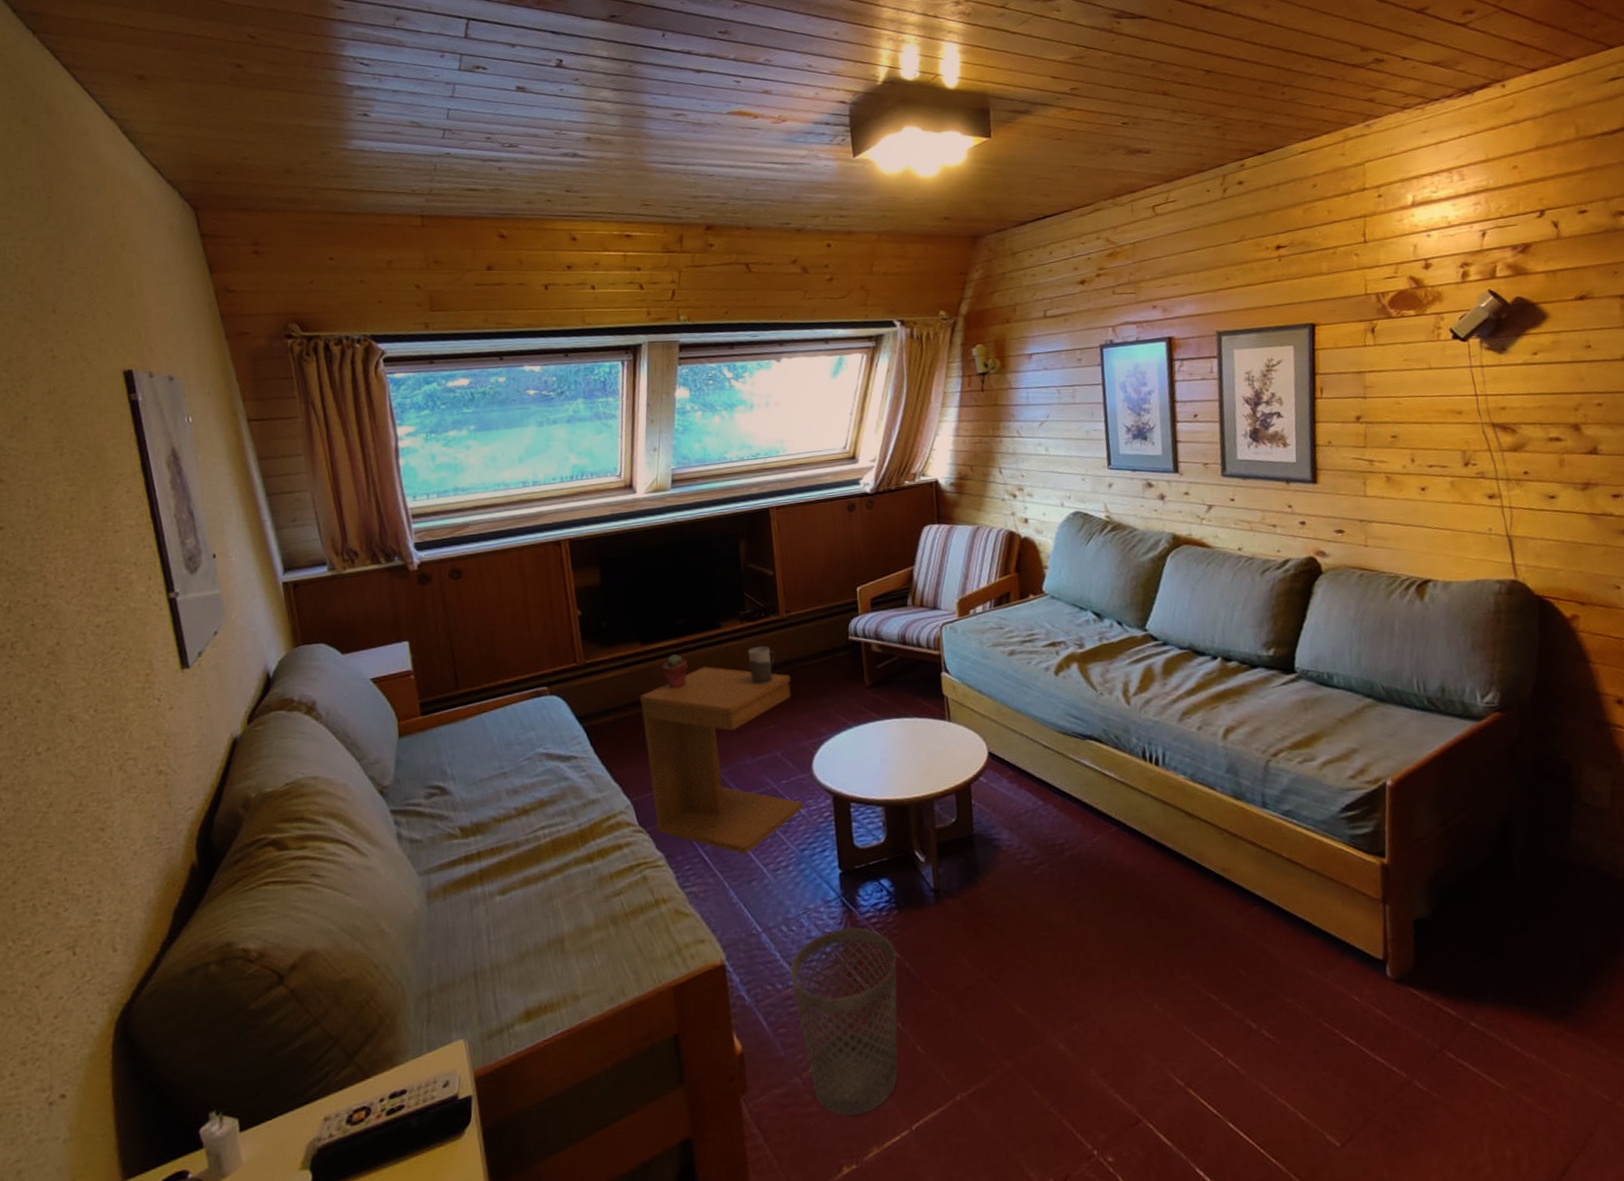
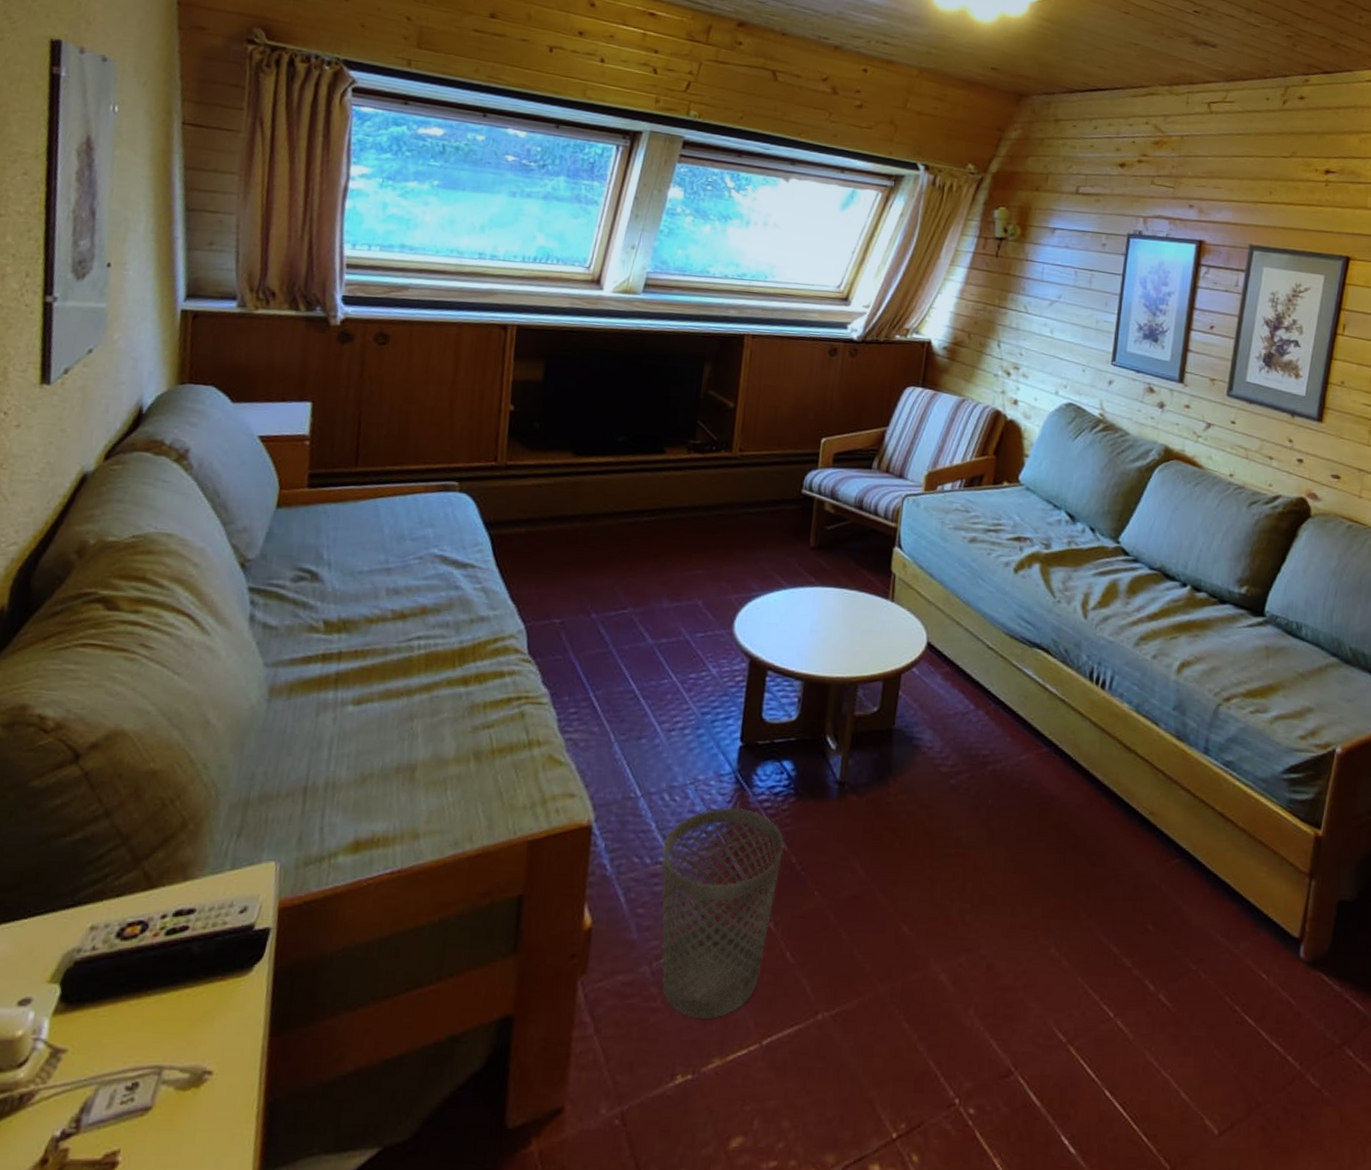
side table: present [640,666,804,854] -> none [547,493,730,707]
potted succulent: present [661,654,688,689] -> none [590,472,621,511]
mug: present [747,646,776,685] -> none [686,481,719,524]

